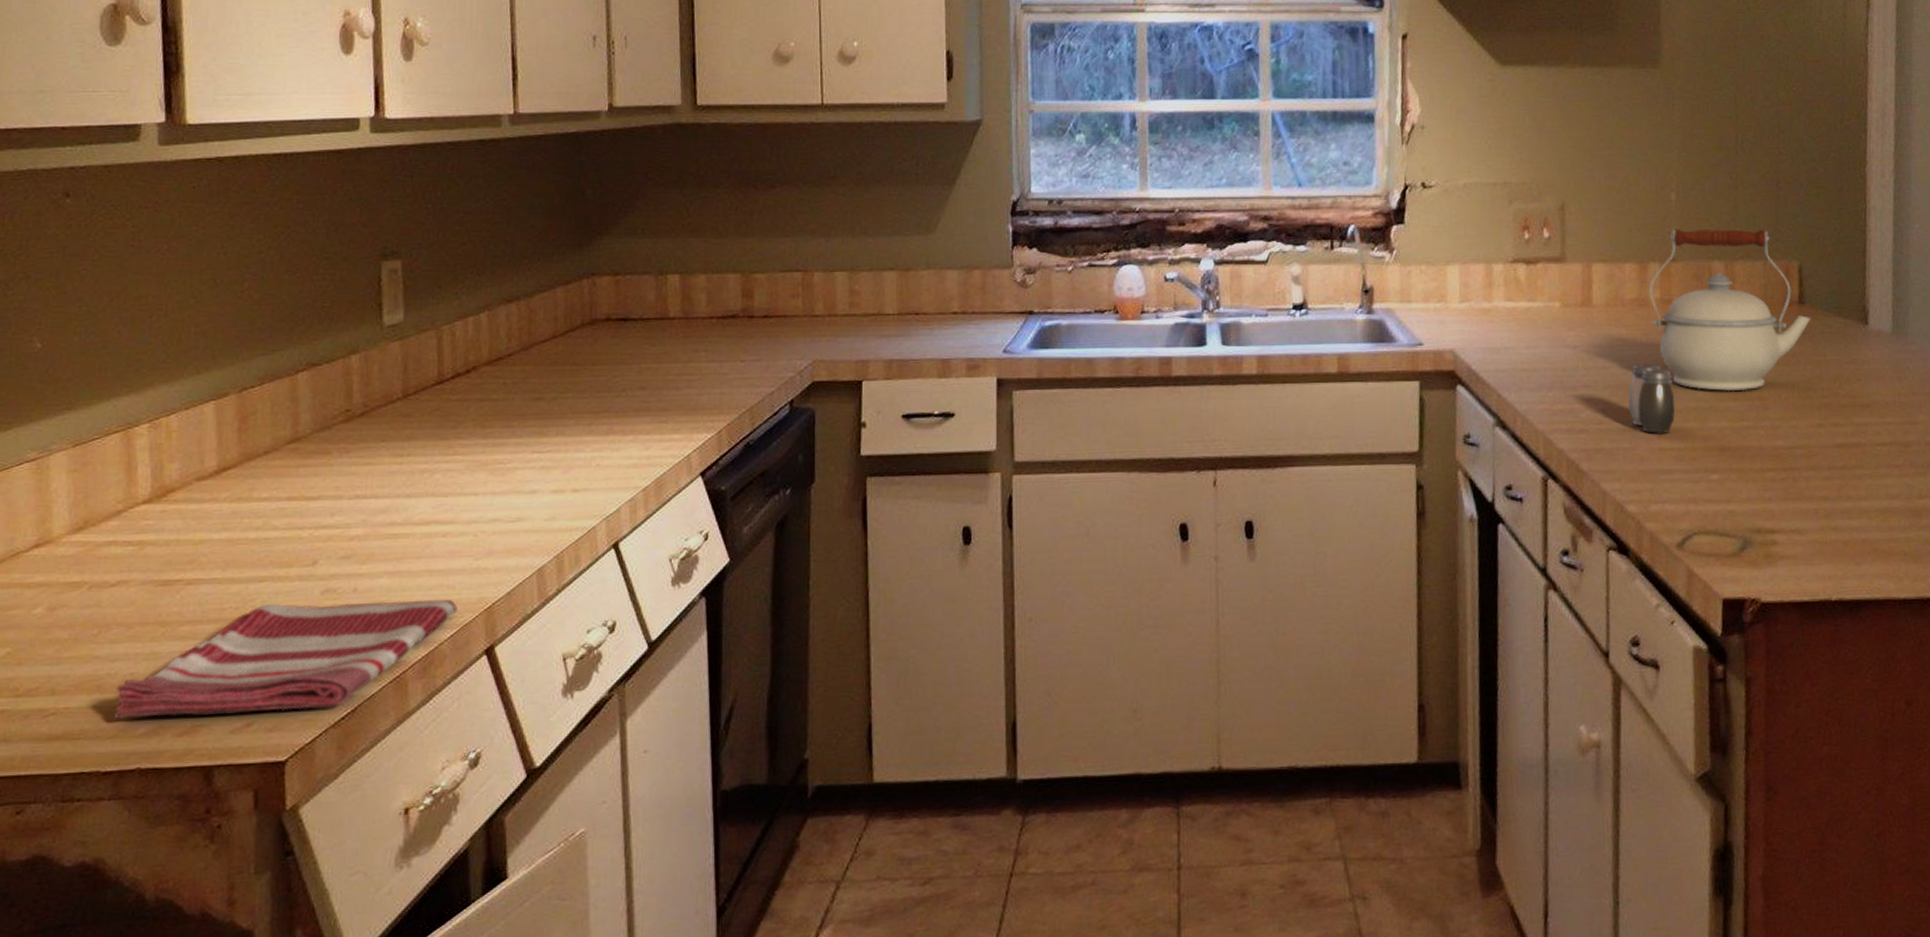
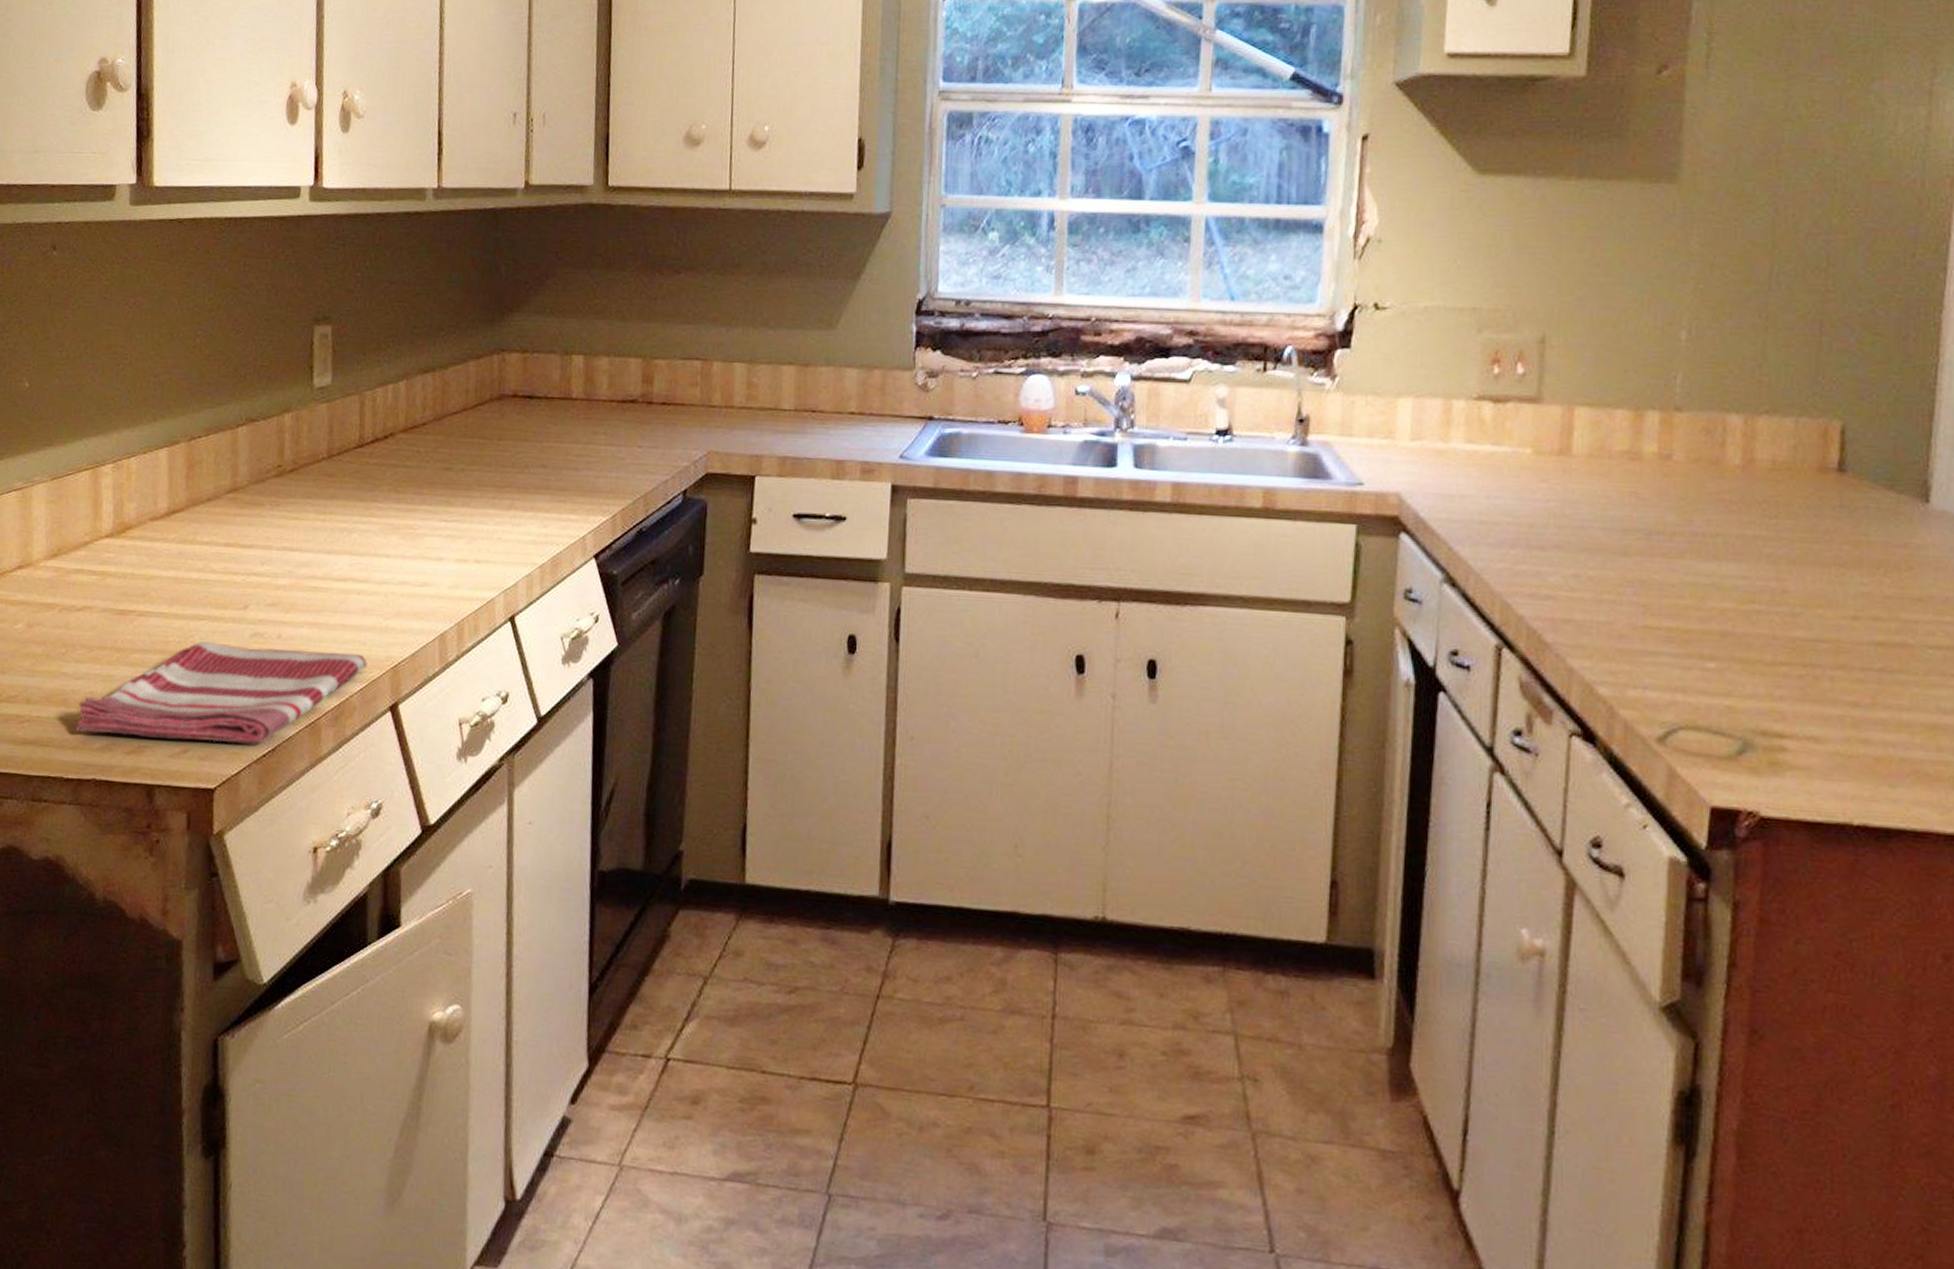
salt and pepper shaker: present [1627,363,1676,434] -> none [1607,526,1667,609]
kettle: present [1649,228,1811,392] -> none [1645,373,1853,569]

